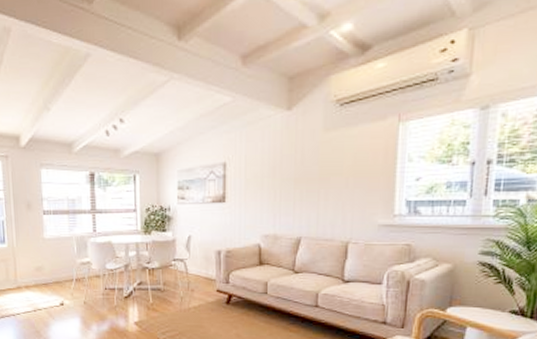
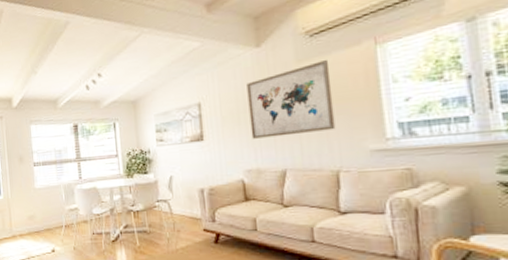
wall art: none [272,131,354,205] -> present [246,59,336,139]

